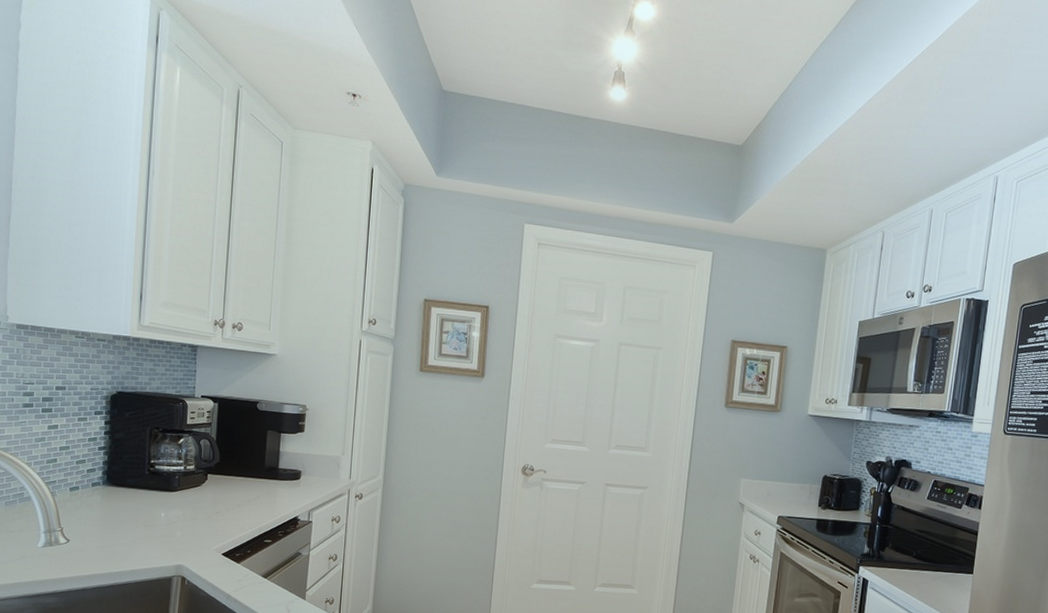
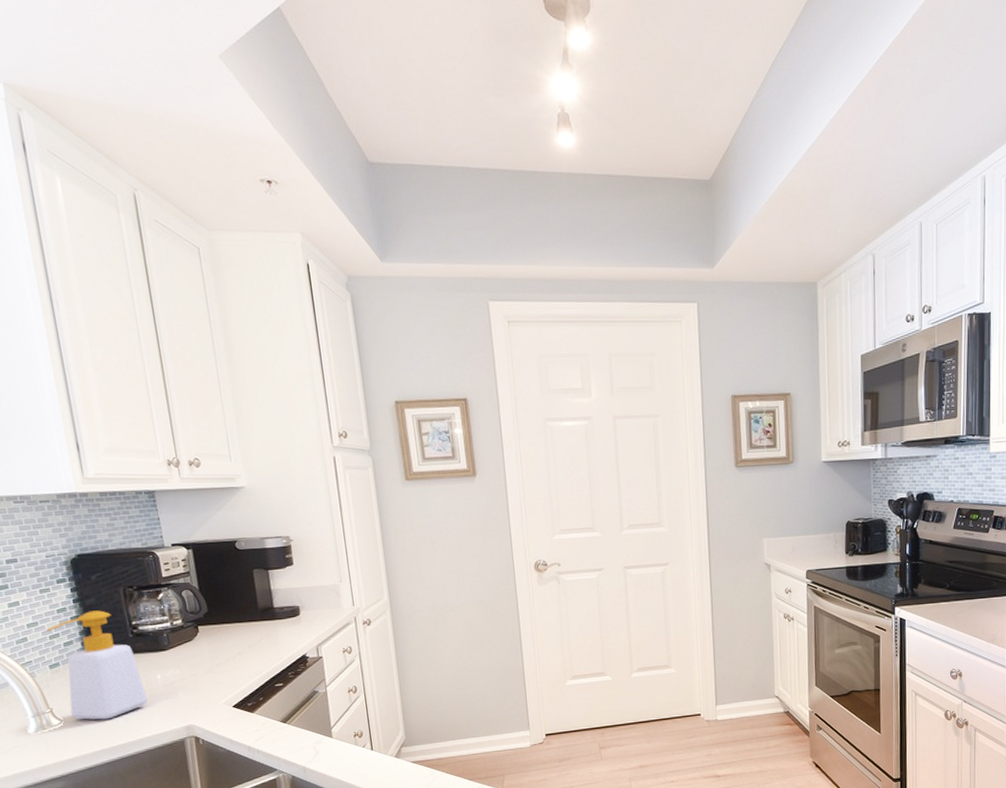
soap bottle: none [75,444,149,547] -> present [46,610,148,720]

